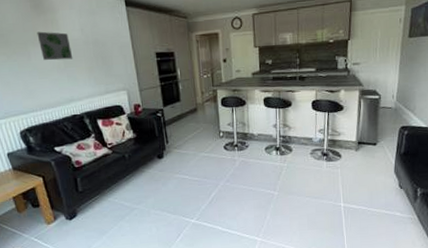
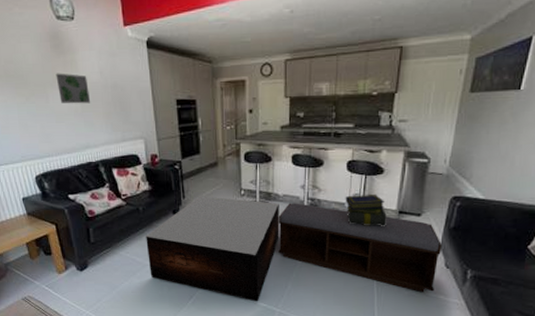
coffee table: none [133,140,257,234] -> present [146,196,279,302]
bench: none [255,140,396,212] -> present [278,203,443,293]
stack of books: none [312,128,348,157] -> present [345,194,387,226]

